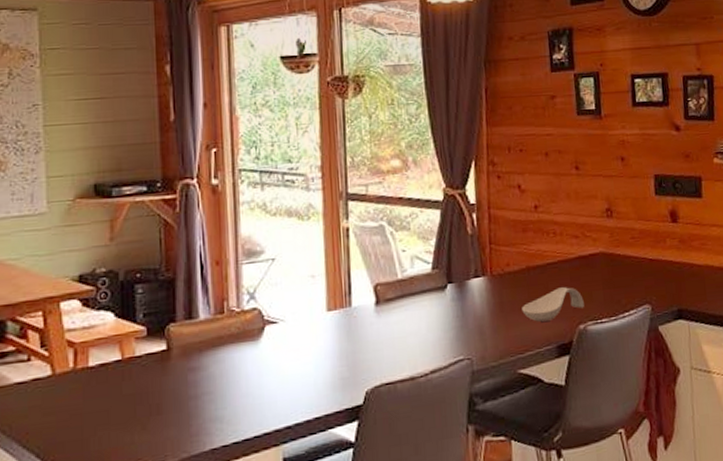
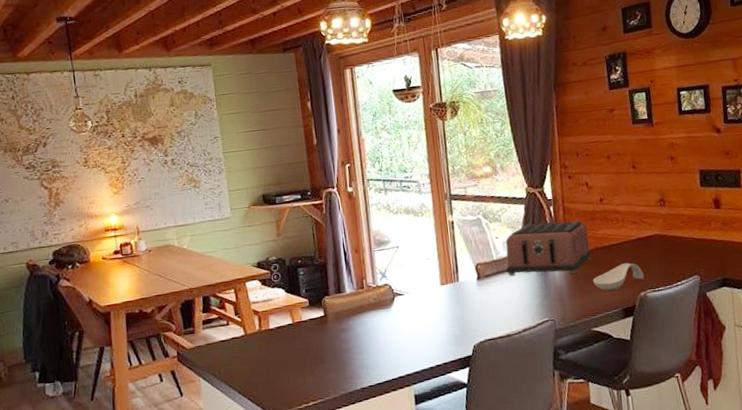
toaster: none [413,232,521,301] -> present [505,221,591,276]

